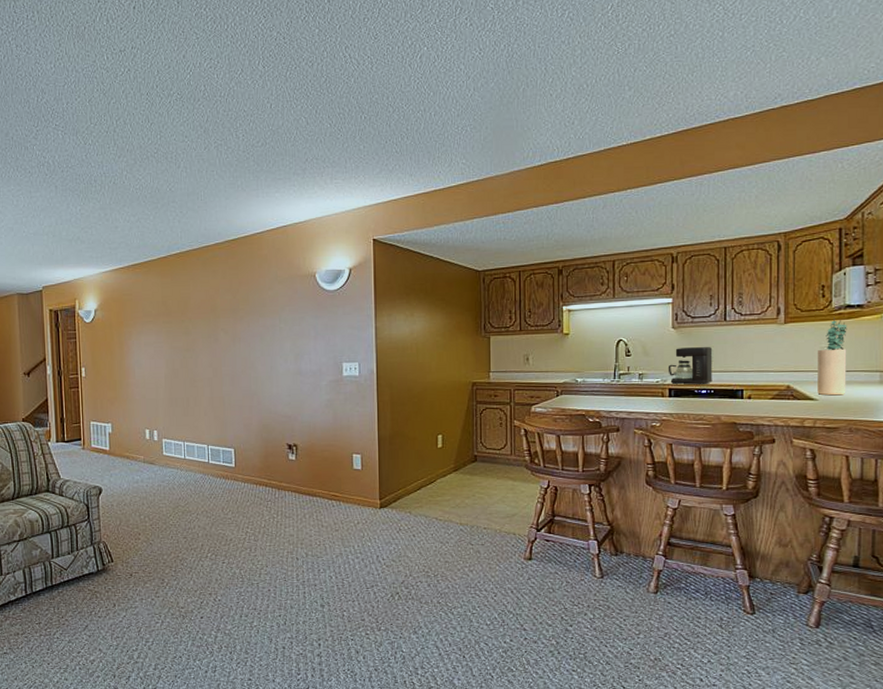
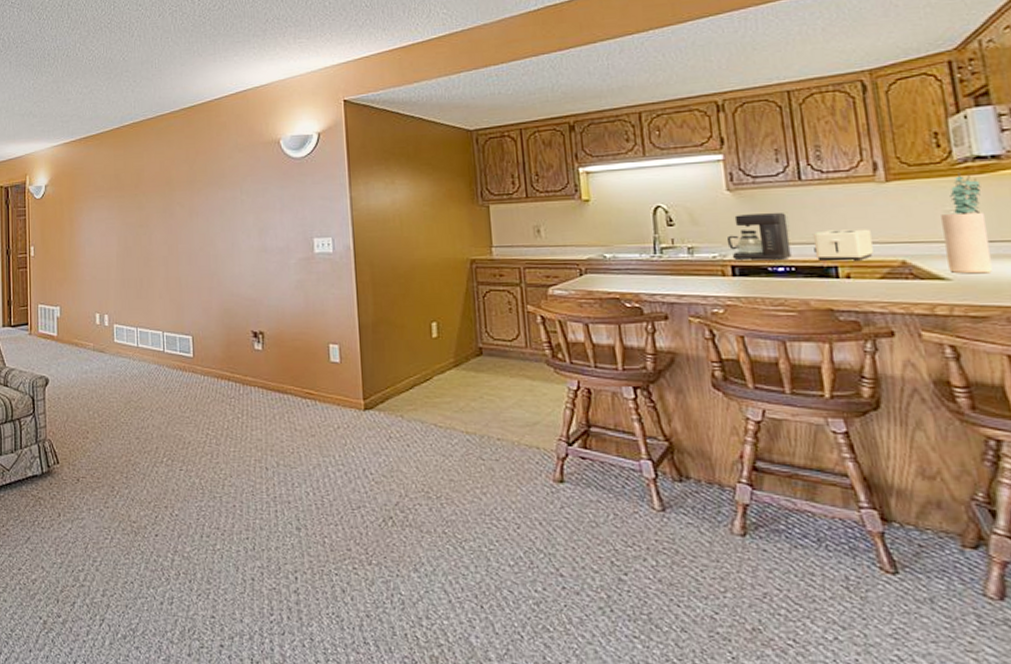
toaster: none [729,360,769,385] -> present [812,229,873,261]

